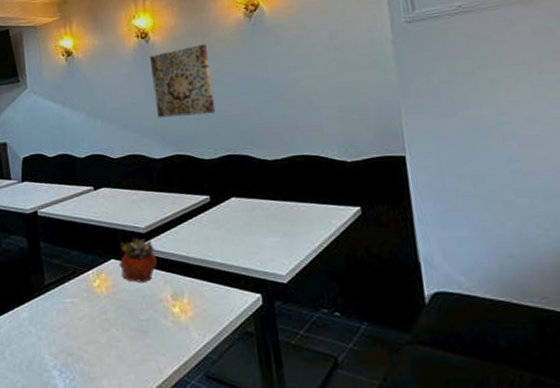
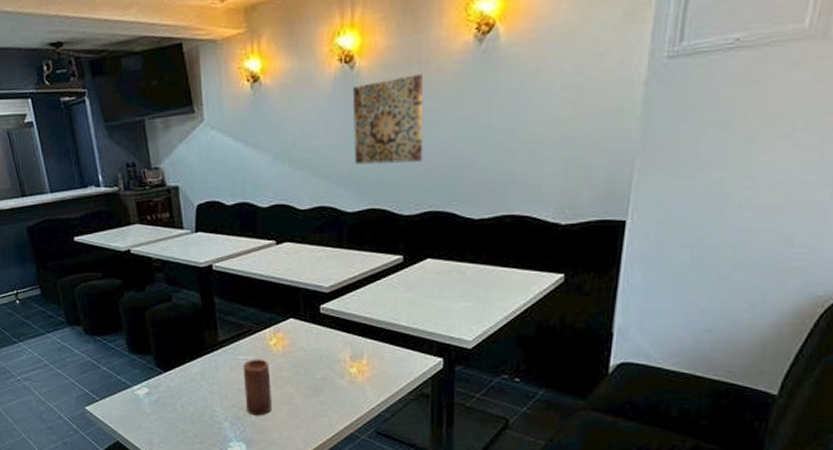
candle: none [69,301,99,362] -> present [243,359,271,416]
succulent planter: present [119,236,157,283] -> none [297,296,338,344]

